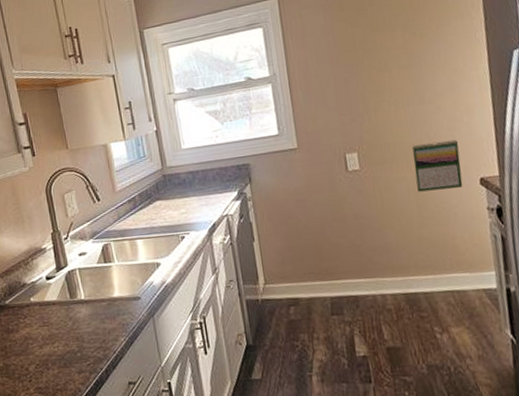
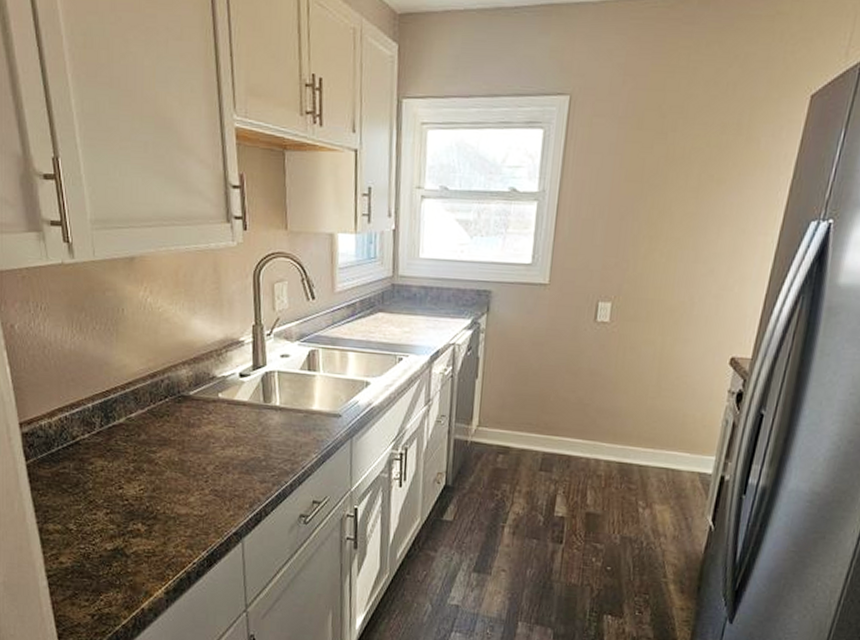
calendar: present [412,139,463,192] -> none [664,306,720,363]

